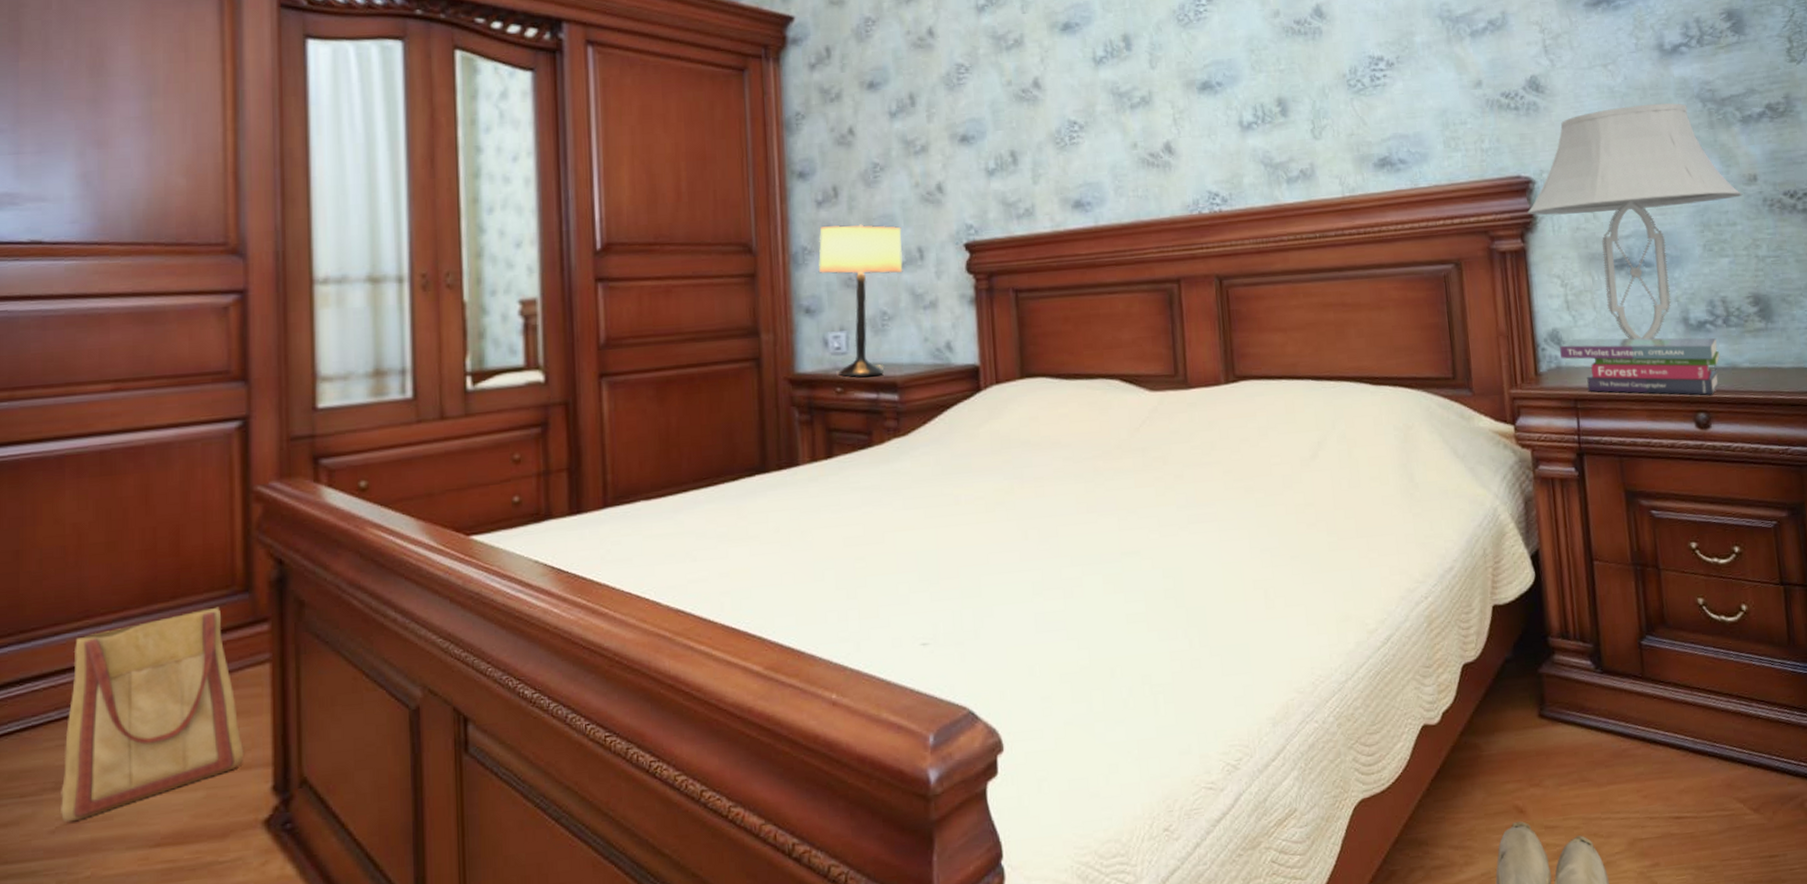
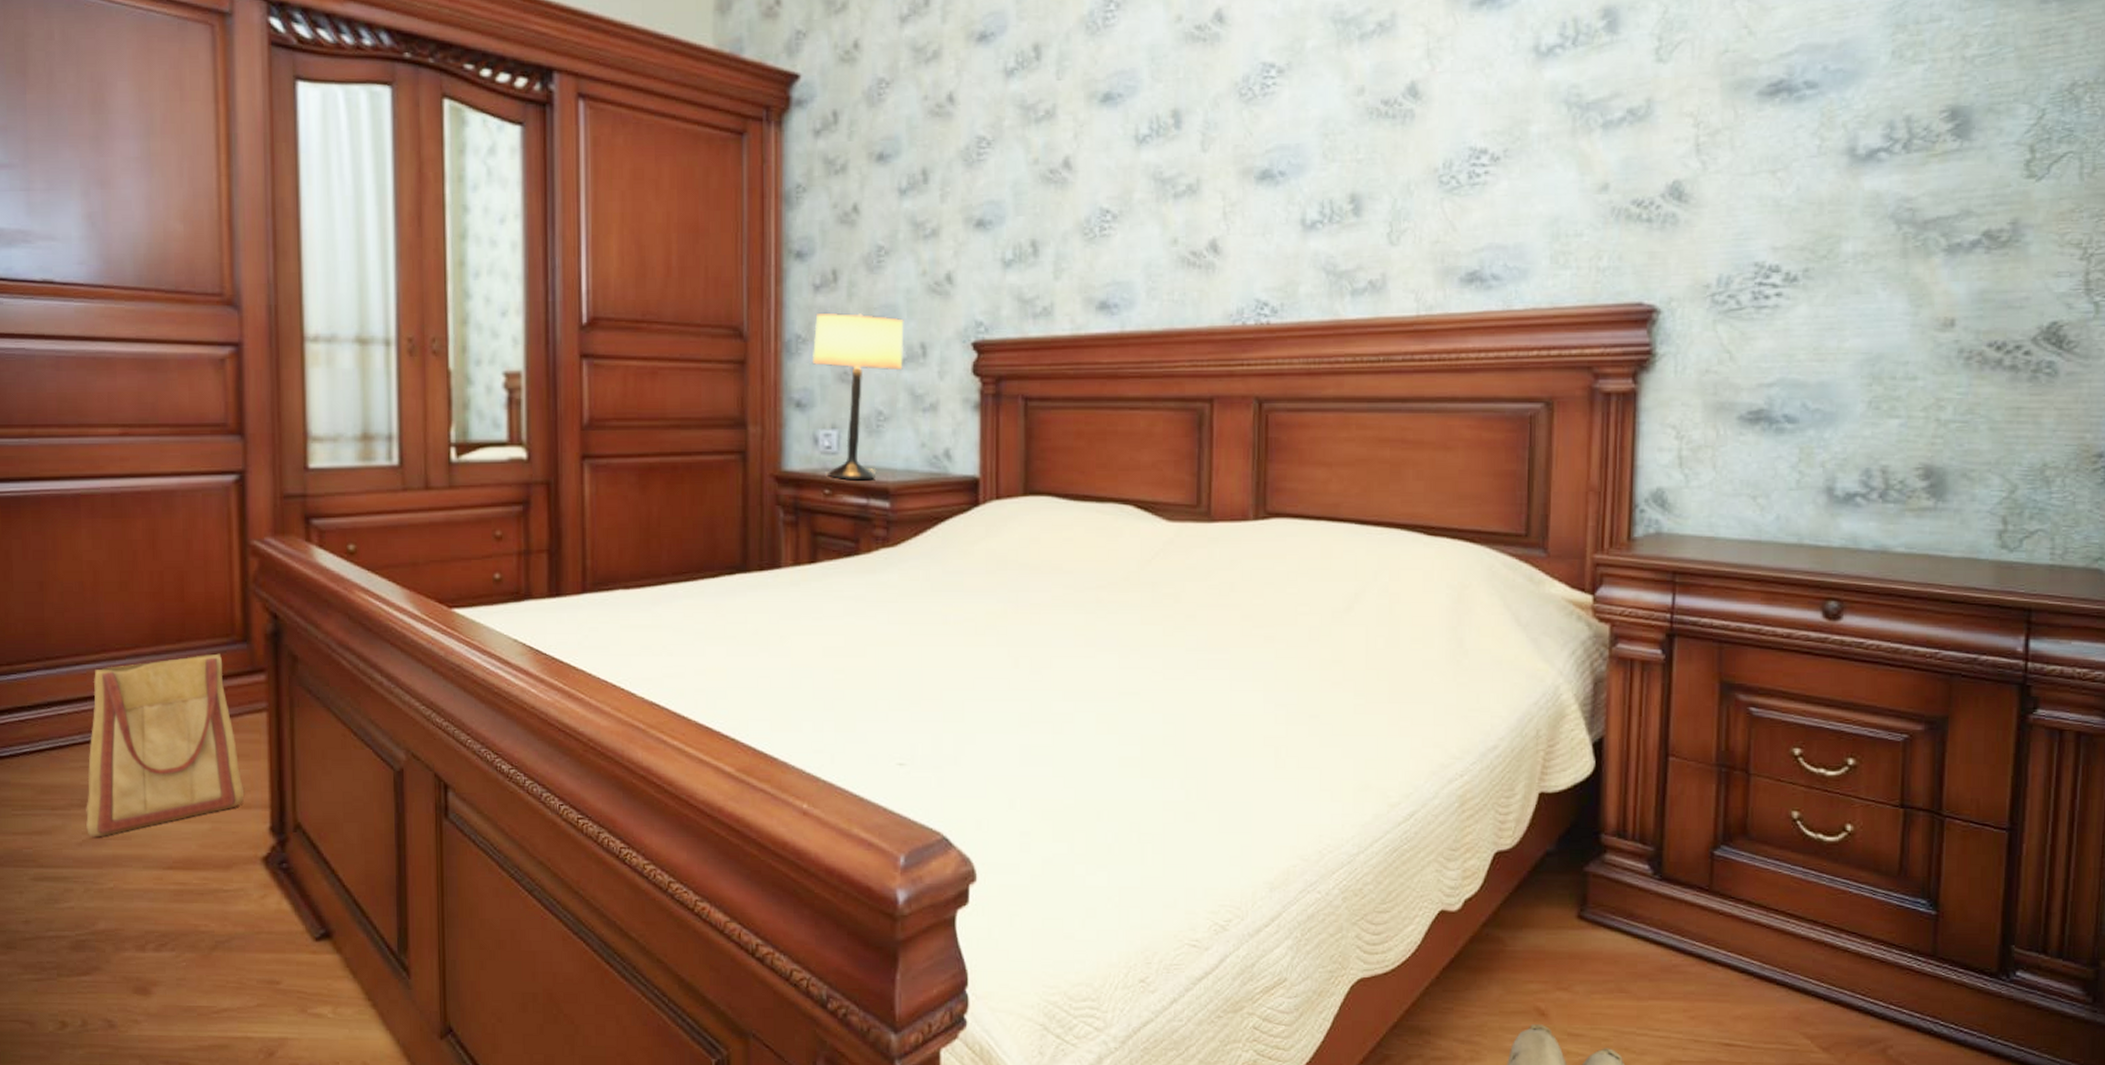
table lamp: present [1527,103,1743,340] -> none [1645,222,1932,509]
books: present [1560,337,1720,395] -> none [1663,501,1868,580]

